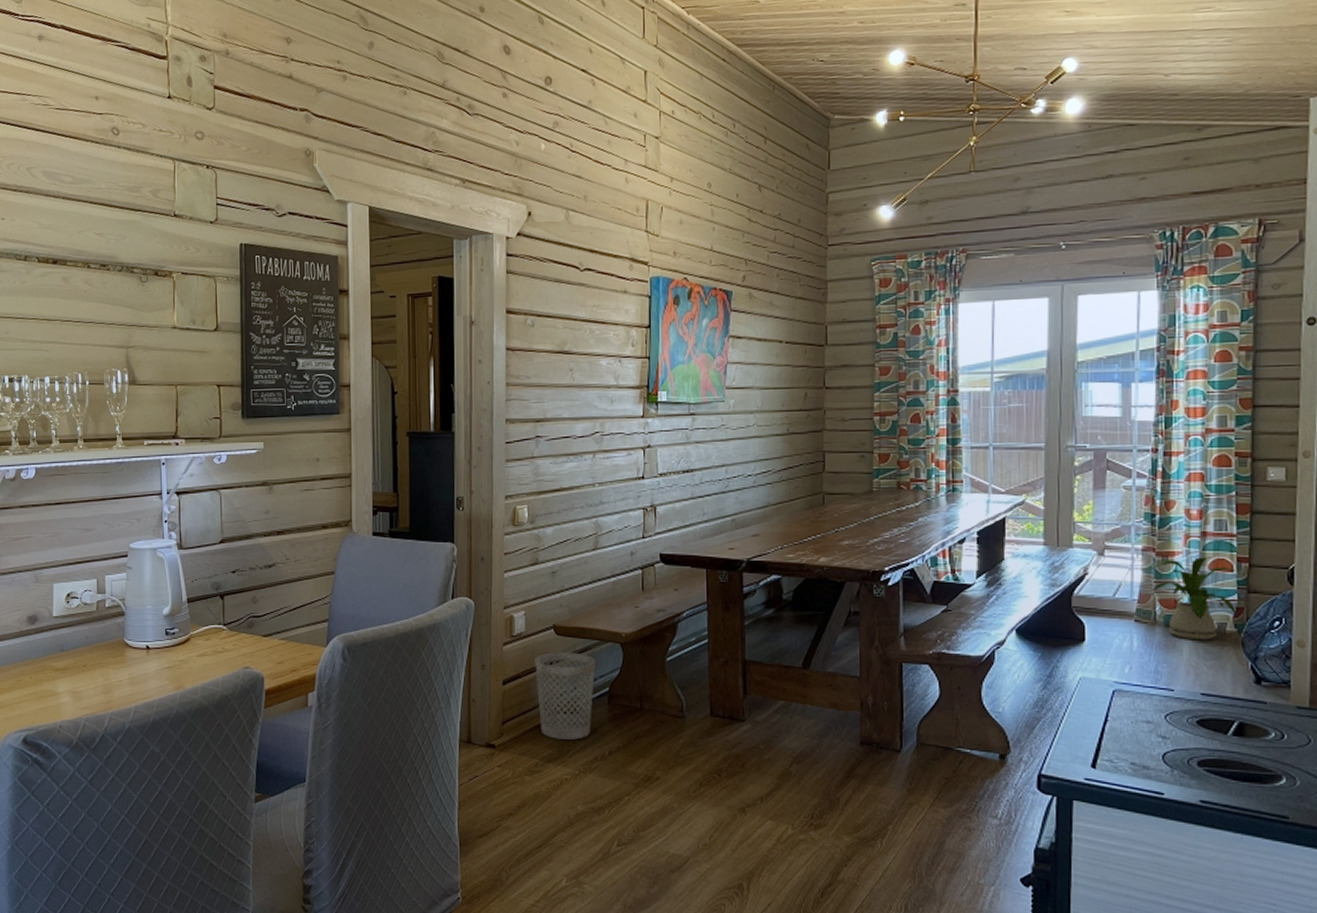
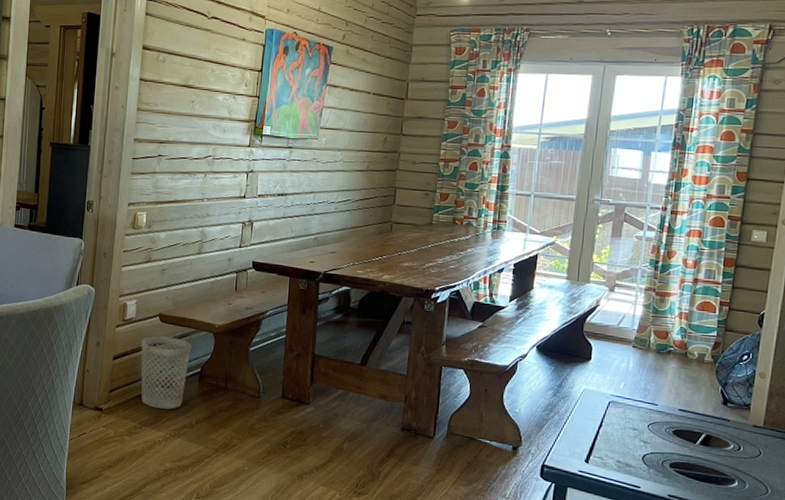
house plant: present [1150,557,1245,640] -> none [650,299,725,367]

